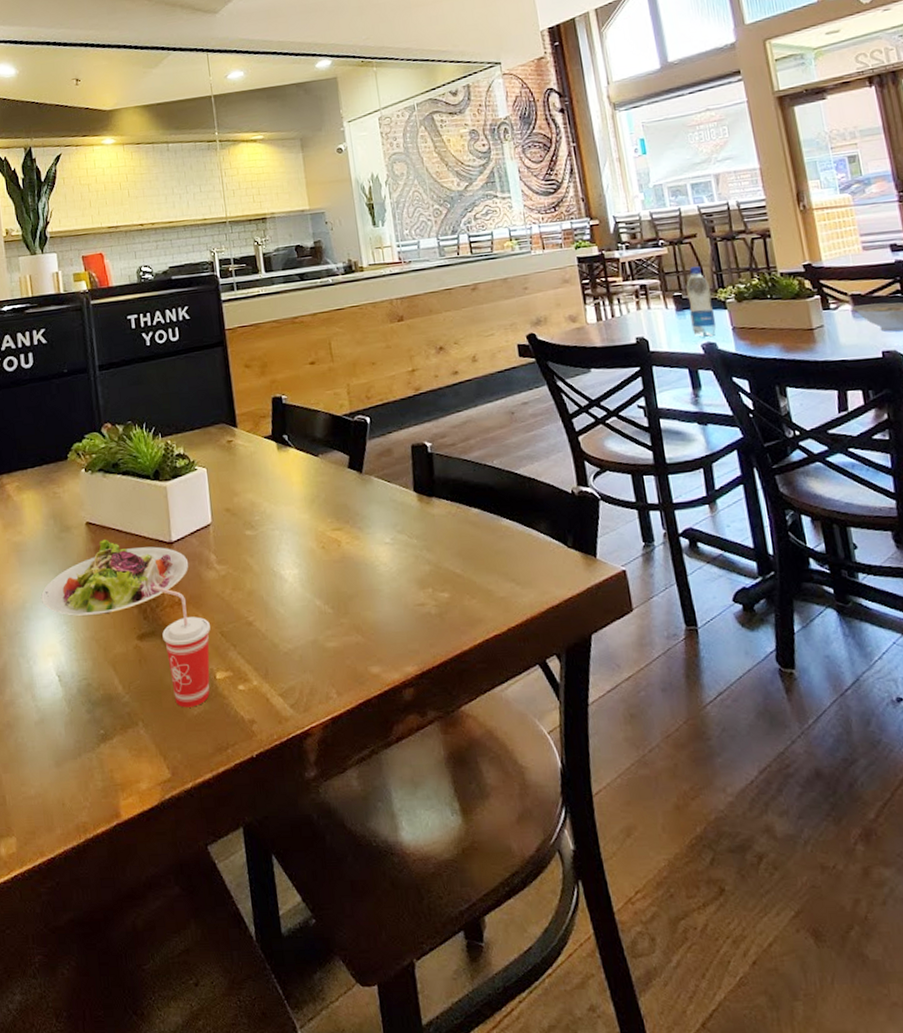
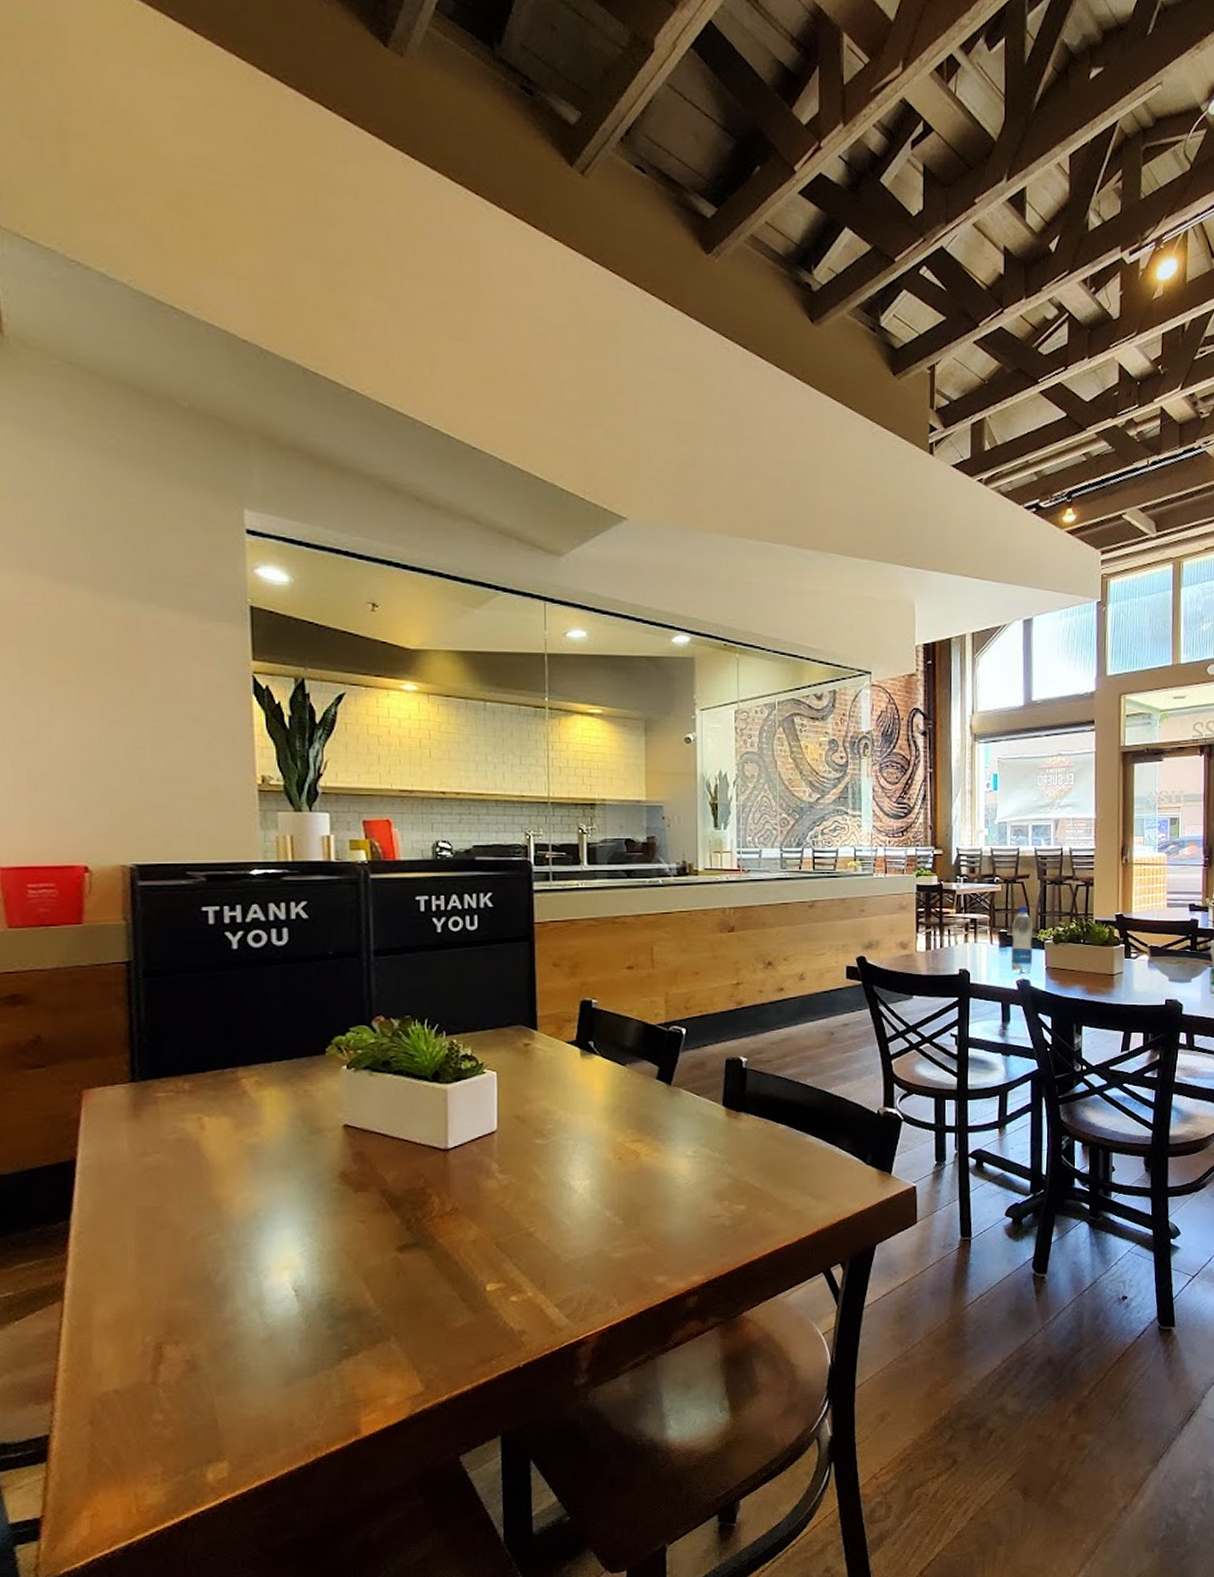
salad plate: present [41,538,189,616] -> none [280,1143,466,1226]
beverage cup: present [151,585,210,708] -> none [418,1194,484,1321]

